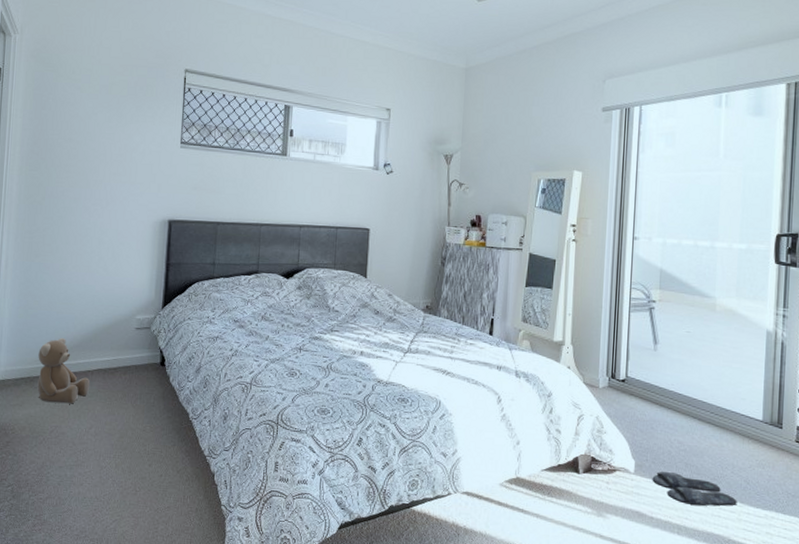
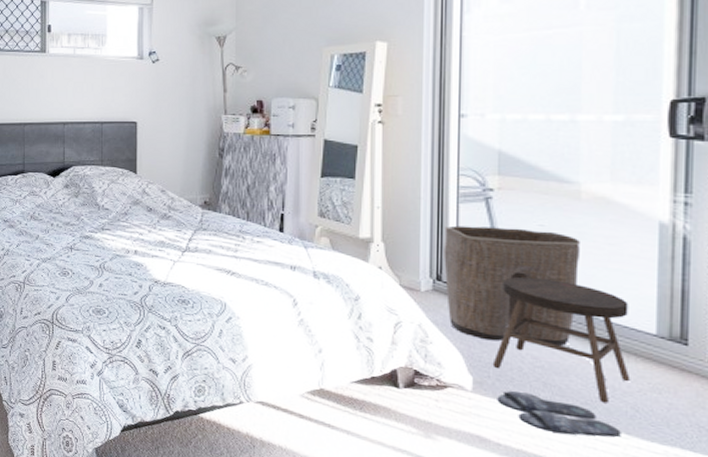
laundry basket: none [617,331,715,433] -> present [444,225,582,347]
stool: none [650,374,745,478] -> present [492,276,631,403]

